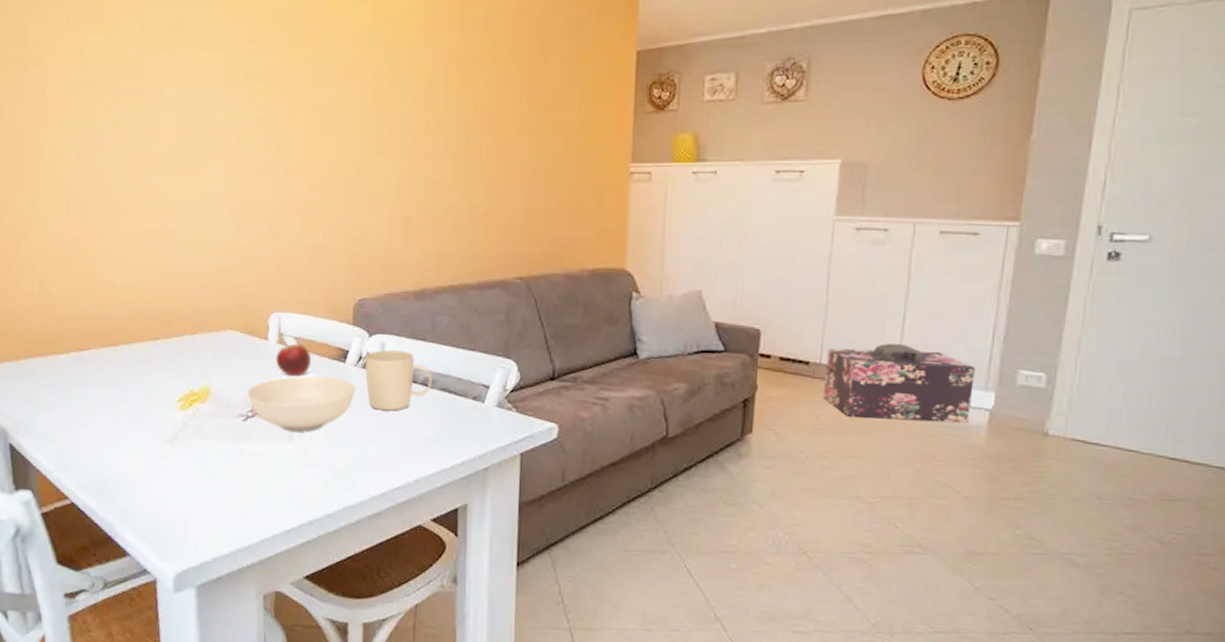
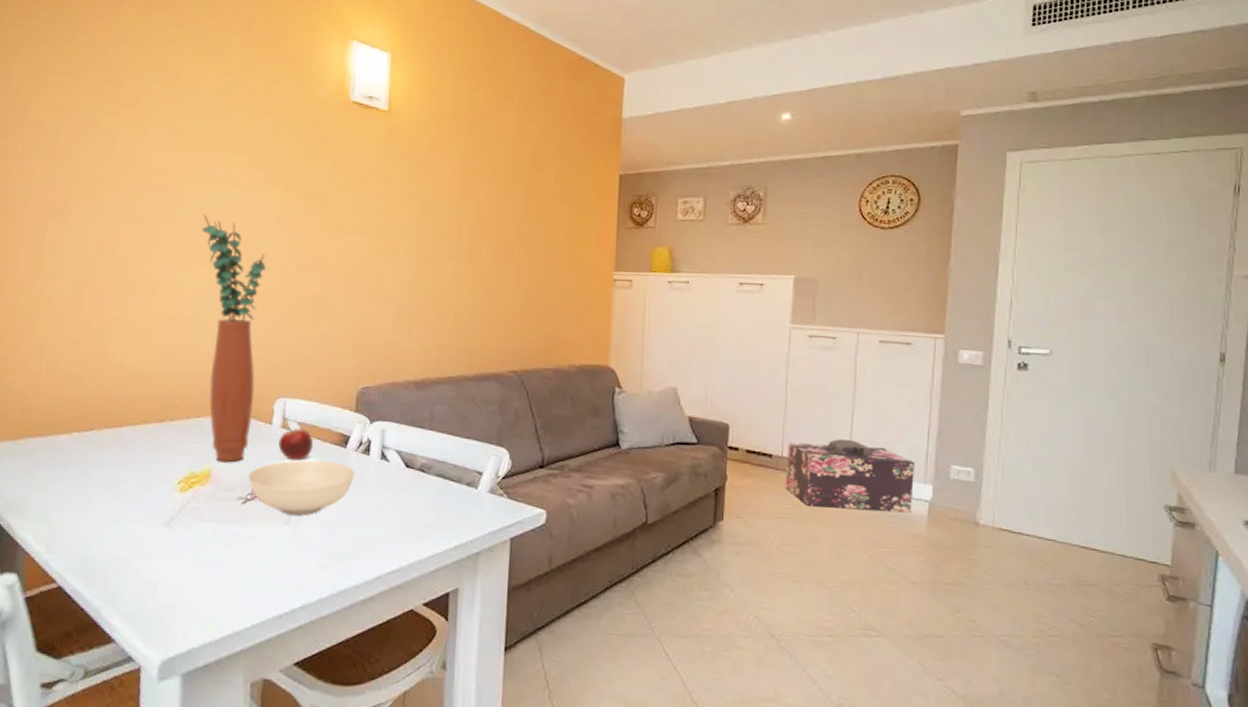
vase: none [182,118,252,380] -> present [202,214,267,463]
mug: present [365,350,433,411] -> none [364,436,430,496]

